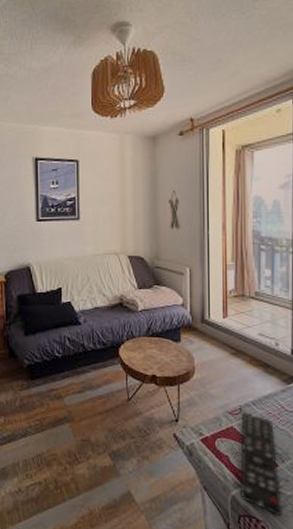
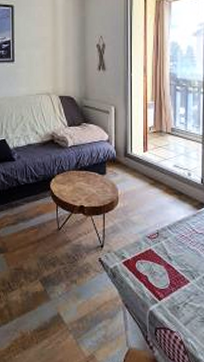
remote control: present [240,413,284,517] -> none [157,236,193,327]

